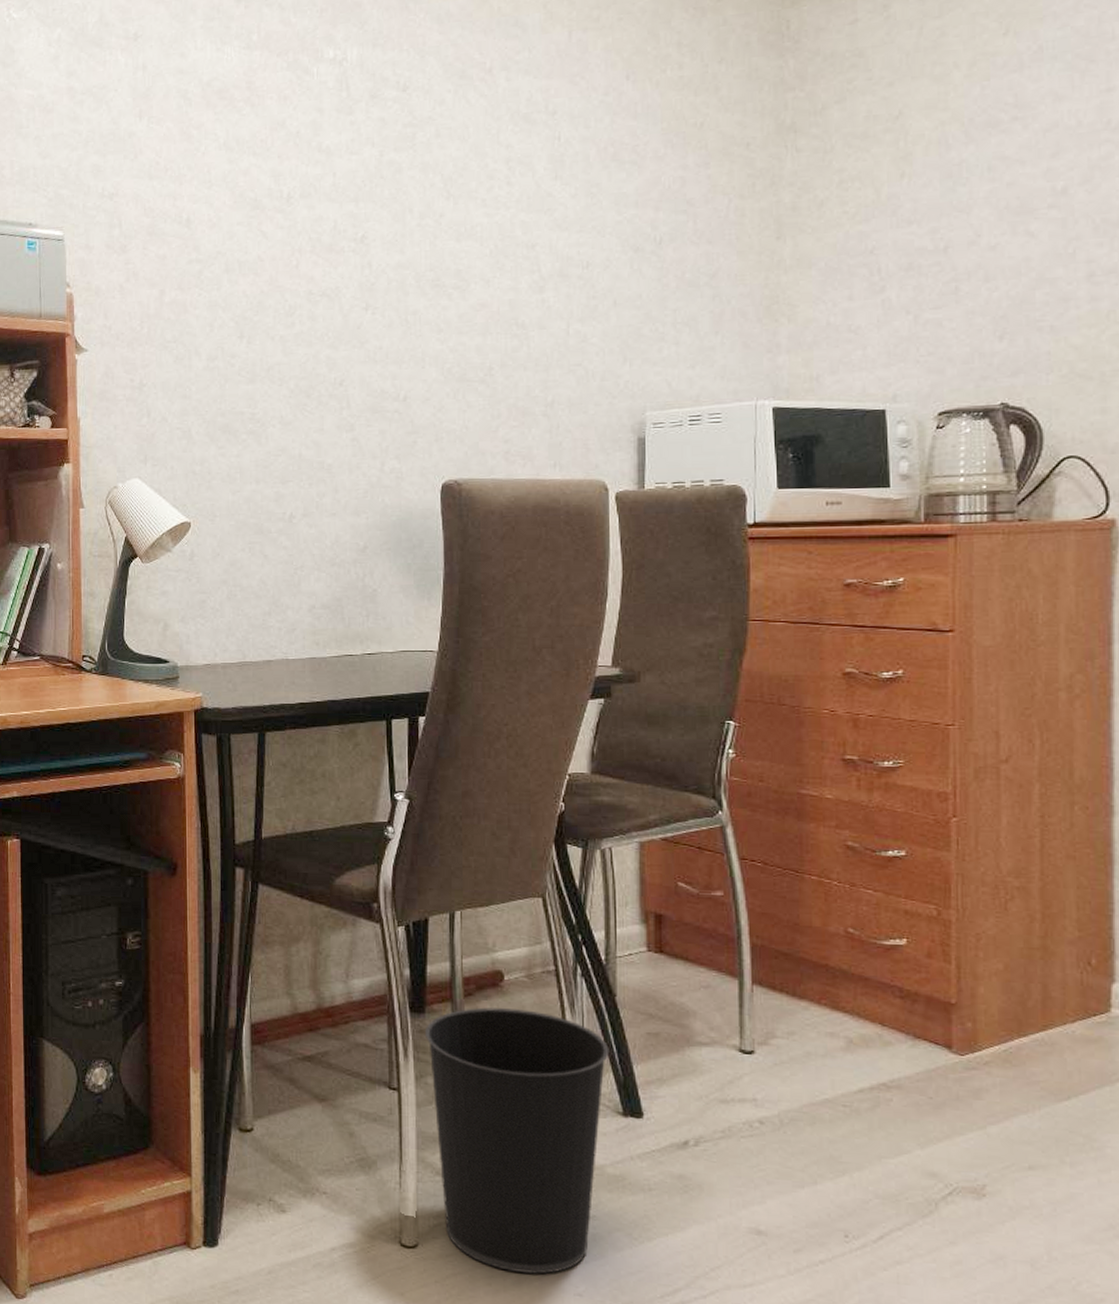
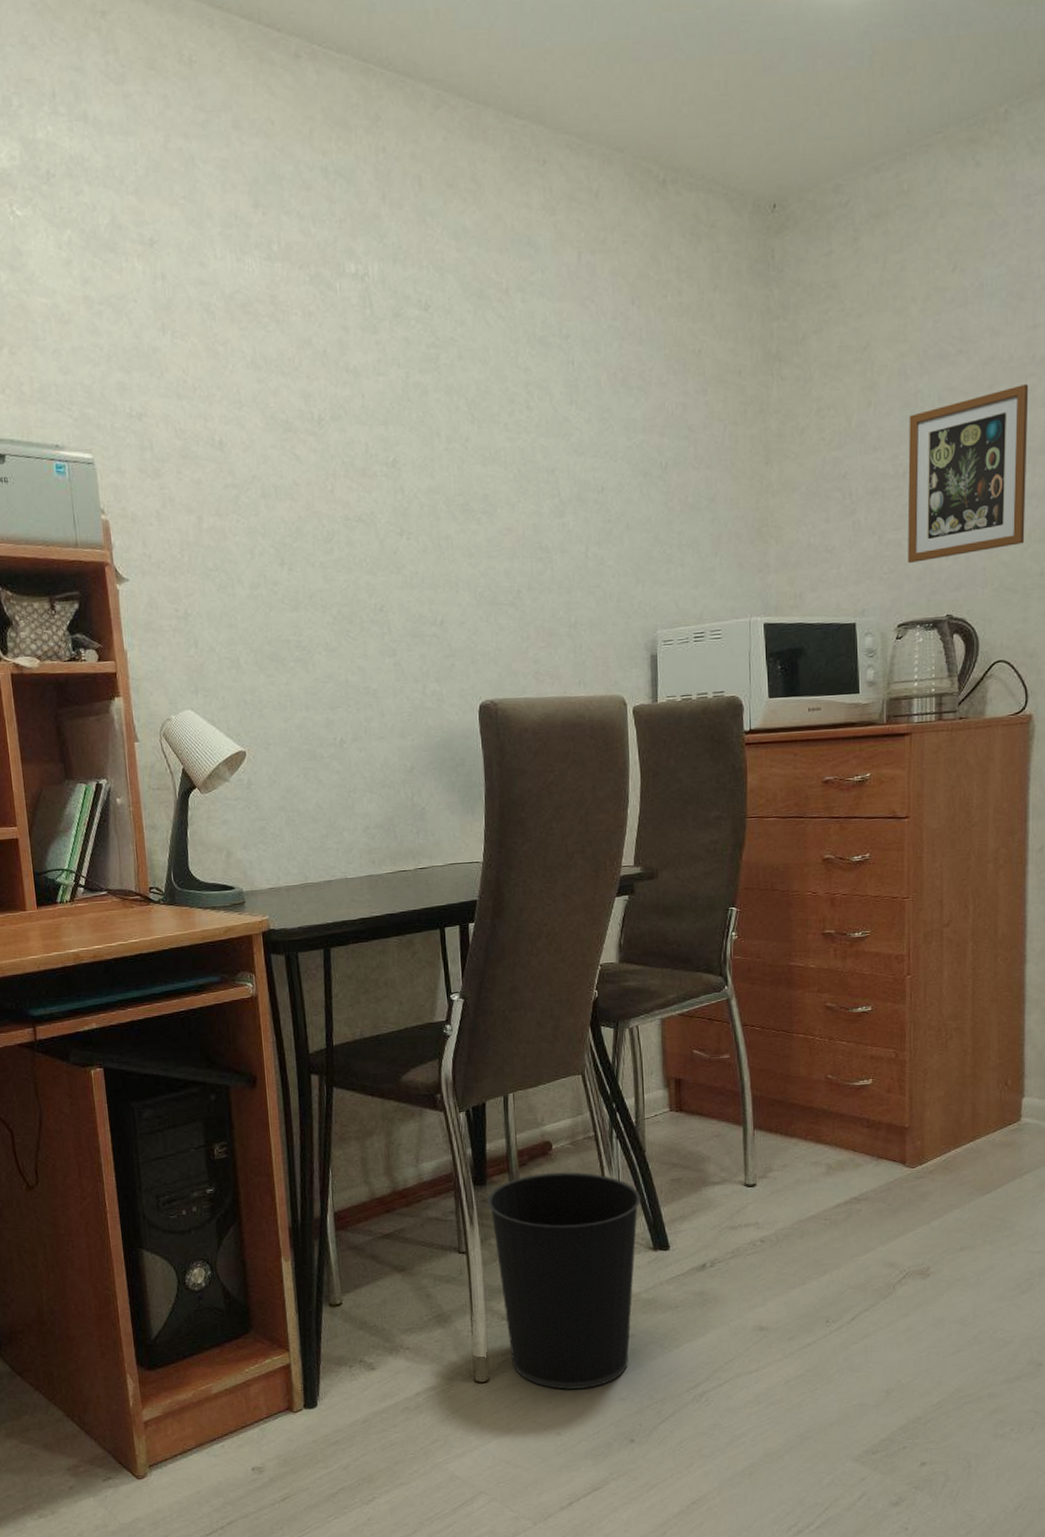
picture frame: none [950,150,1103,345] -> present [907,383,1029,563]

